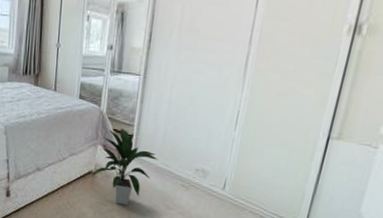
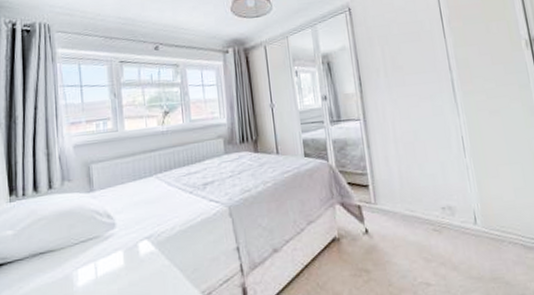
indoor plant: present [91,129,159,205] -> none [336,180,402,271]

